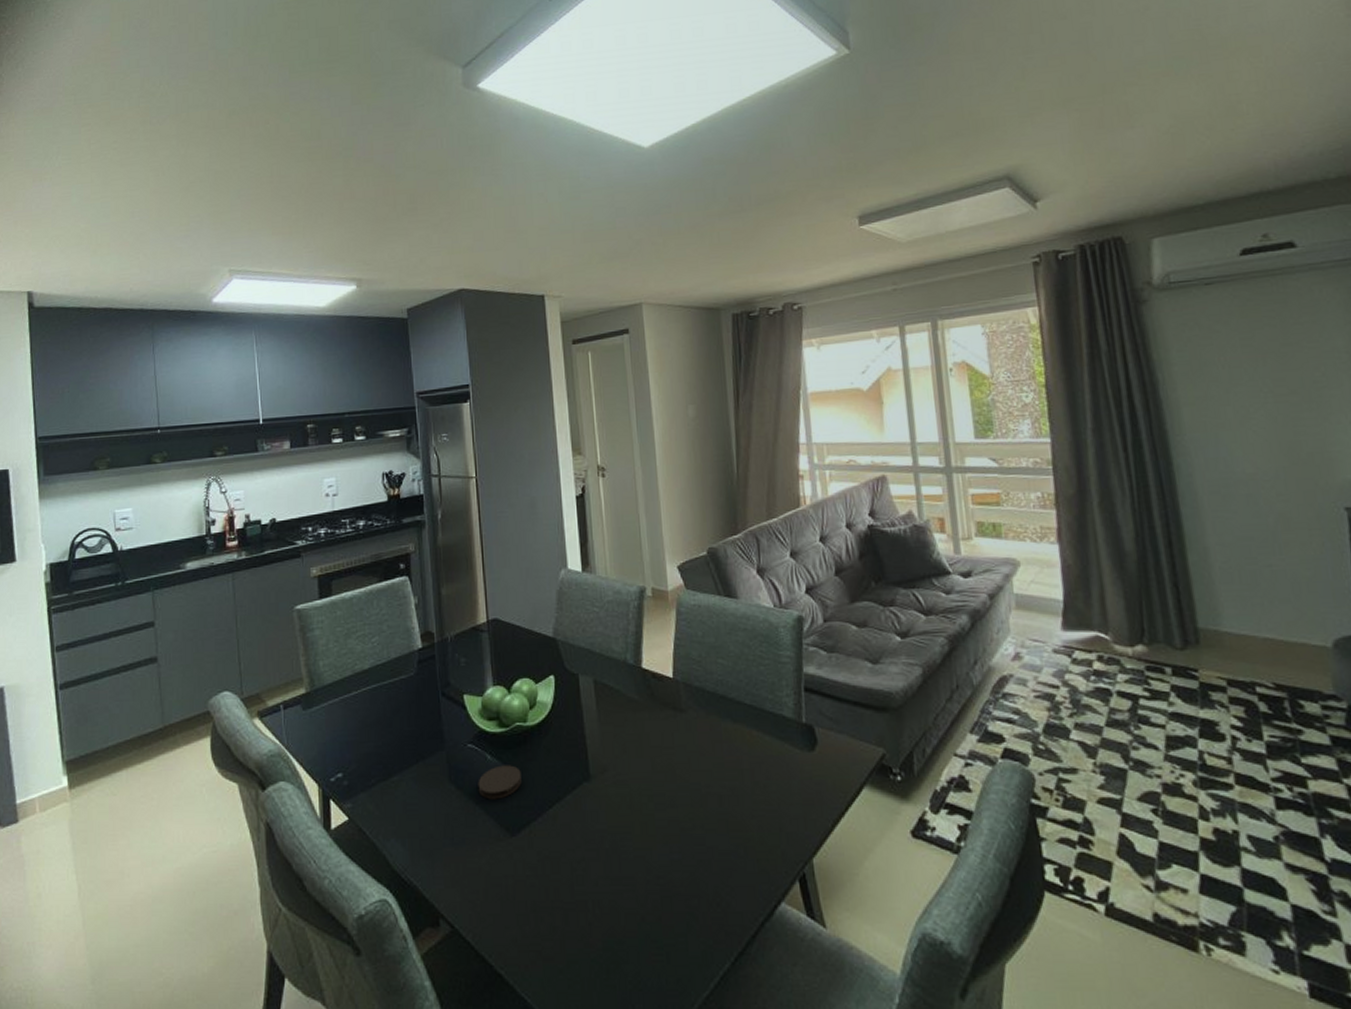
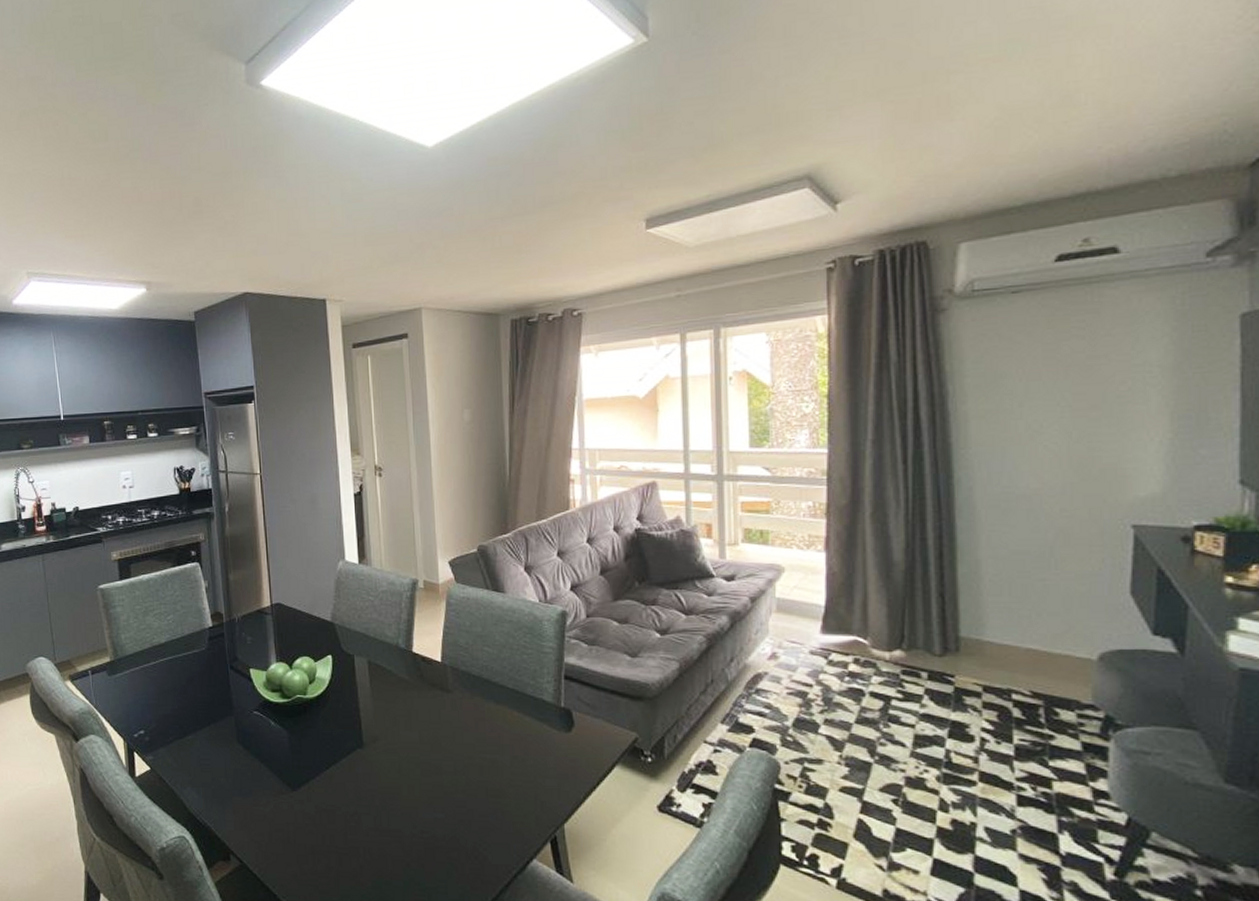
coaster: present [478,765,522,800] -> none [263,731,302,759]

